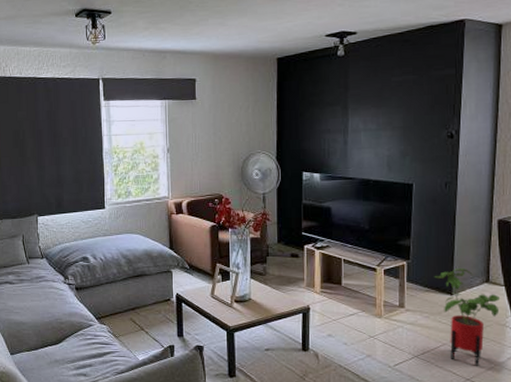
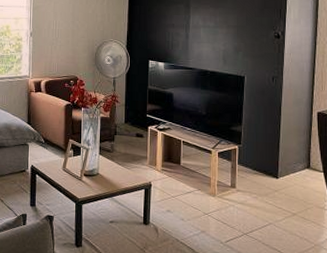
house plant: present [434,269,501,366] -> none [262,154,320,245]

